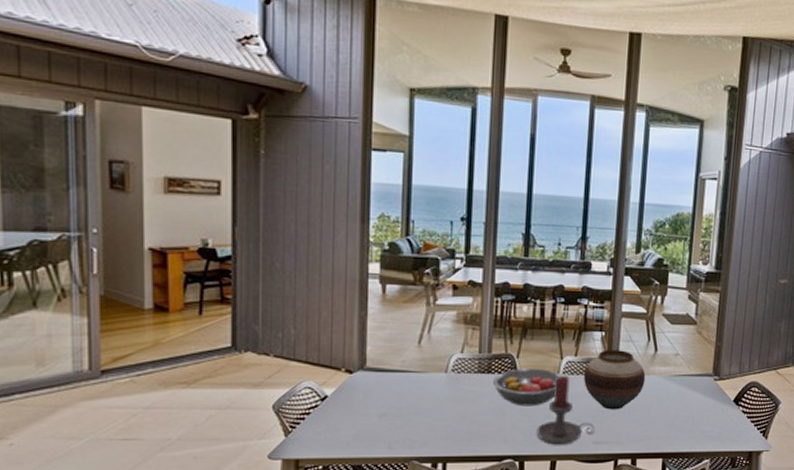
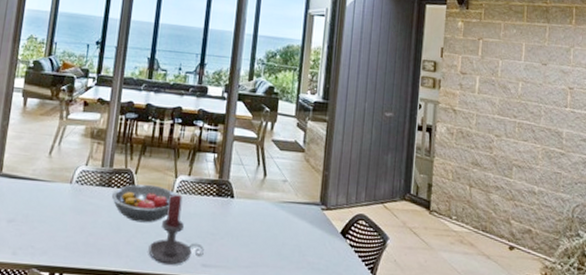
vase: present [583,350,646,410] -> none [195,171,255,233]

